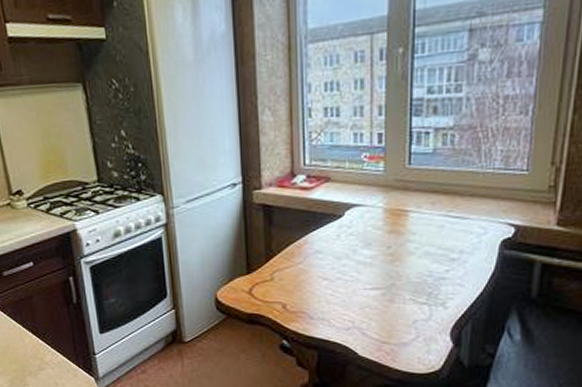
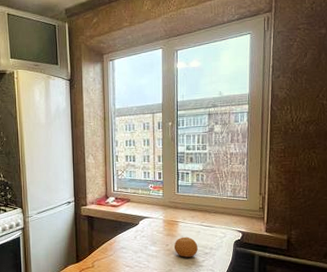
fruit: none [399,234,439,266] -> present [174,237,198,257]

